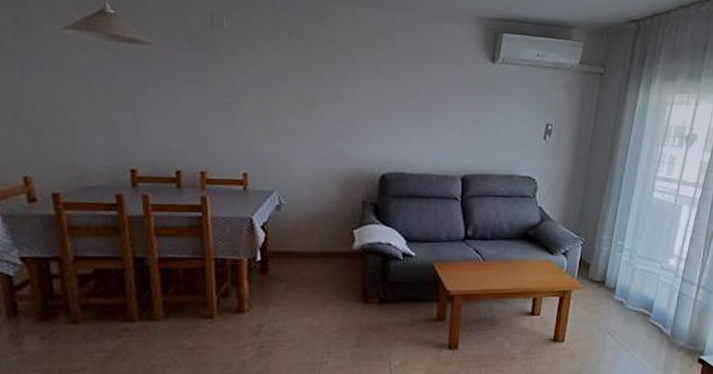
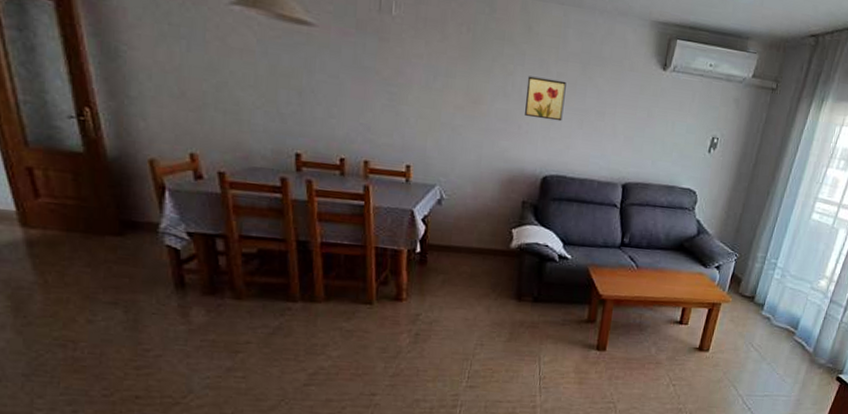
wall art: none [359,77,398,119] -> present [525,76,566,122]

